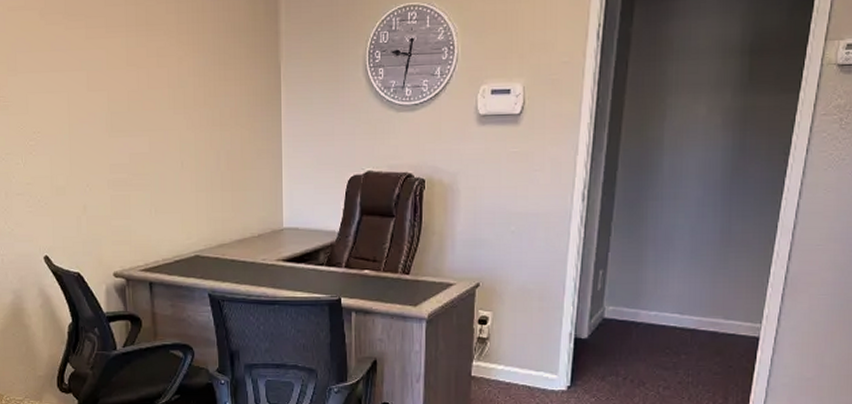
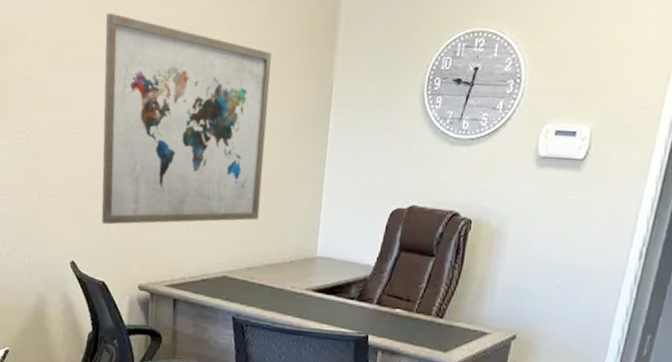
wall art: none [56,16,224,217] -> present [101,12,272,225]

